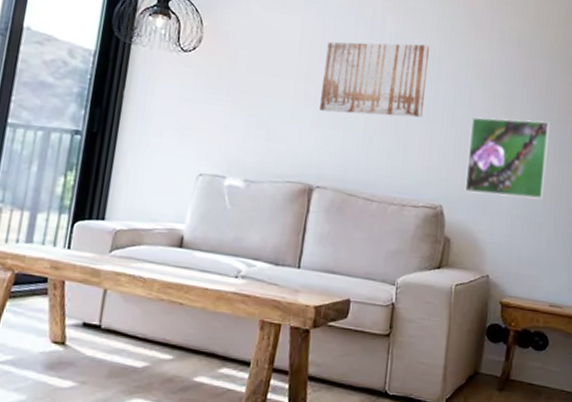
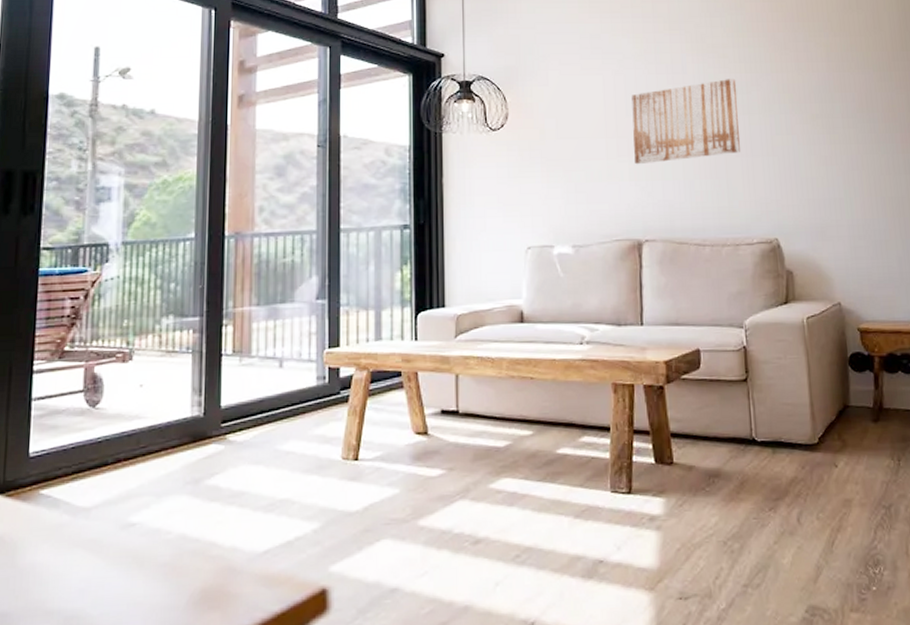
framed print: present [464,117,550,200] -> none [792,134,884,222]

